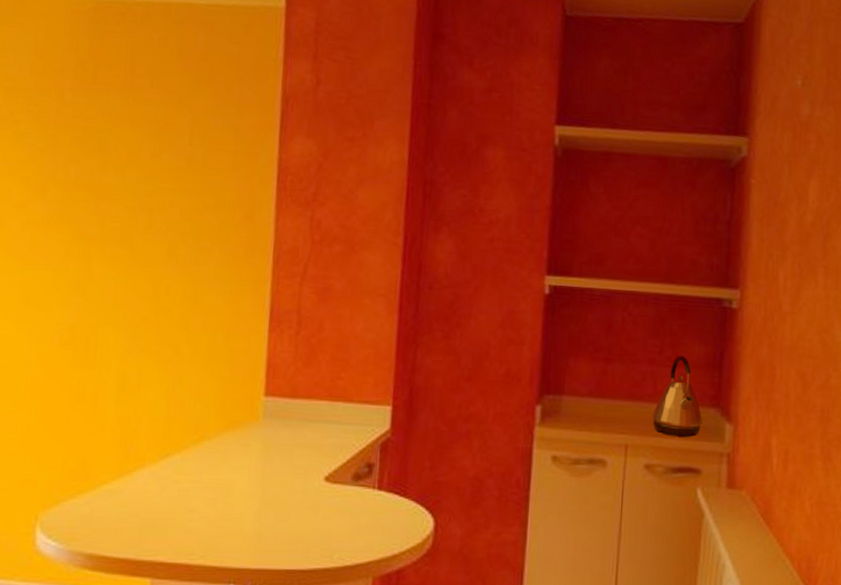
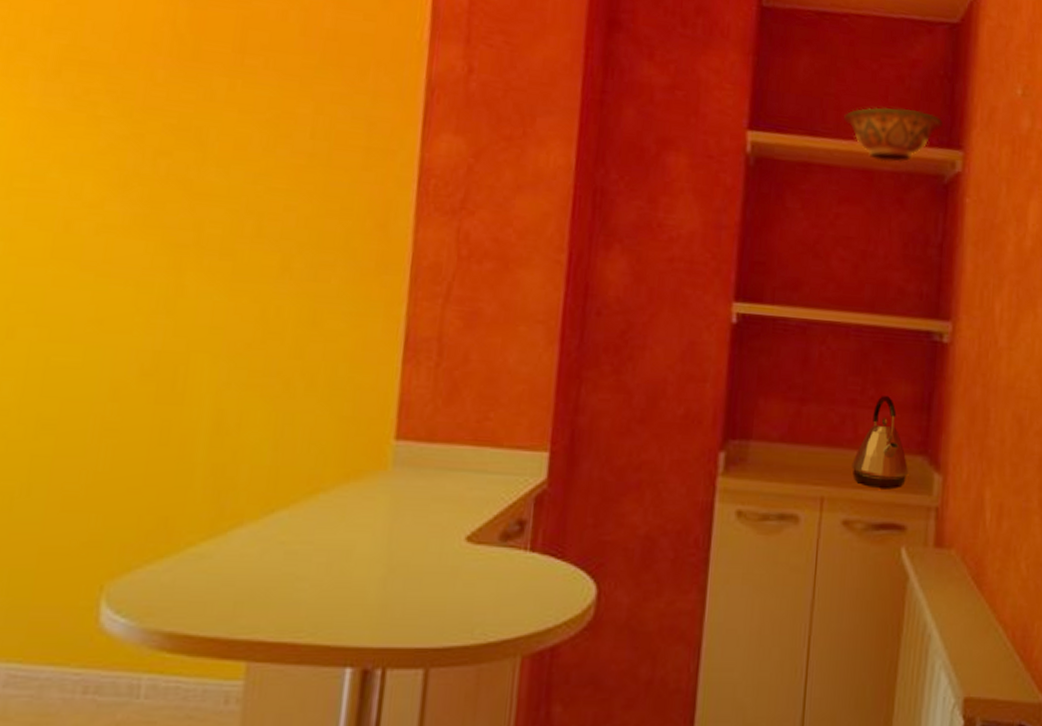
decorative bowl: none [640,100,730,150] -> present [844,107,944,163]

